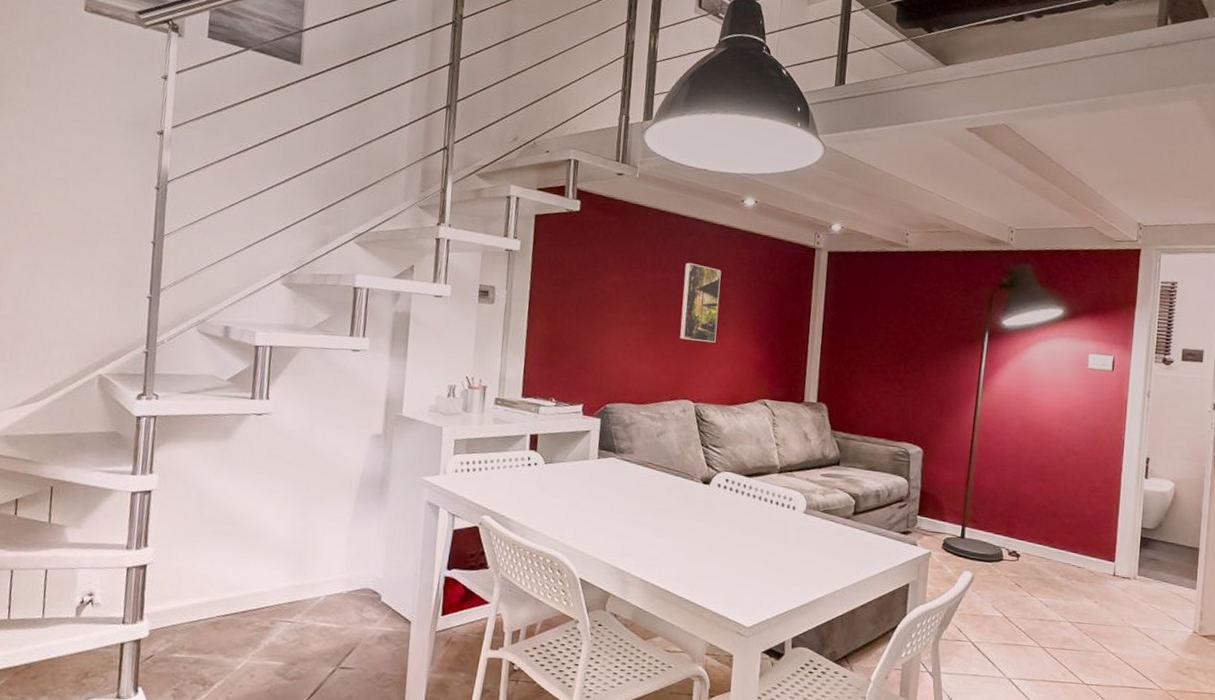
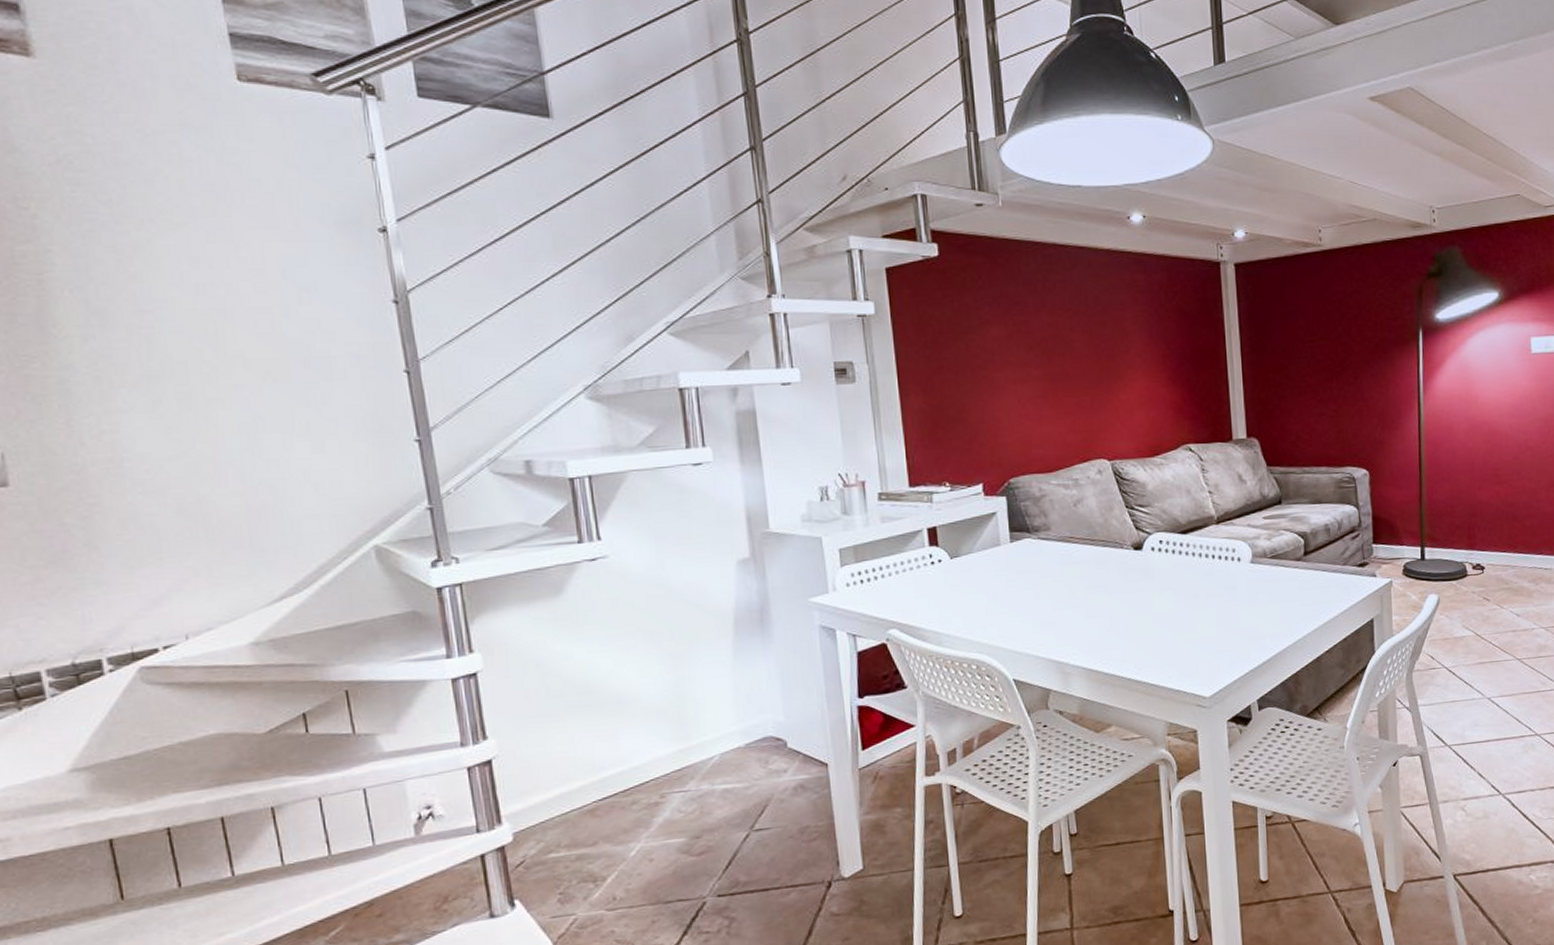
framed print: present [680,262,721,343] -> none [1074,299,1123,390]

